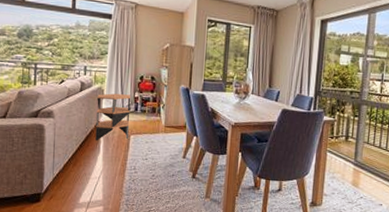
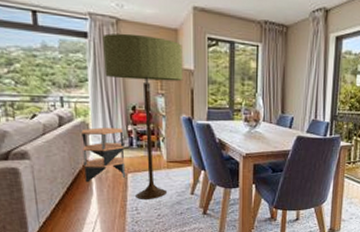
floor lamp: none [121,15,187,160] -> present [102,33,183,199]

